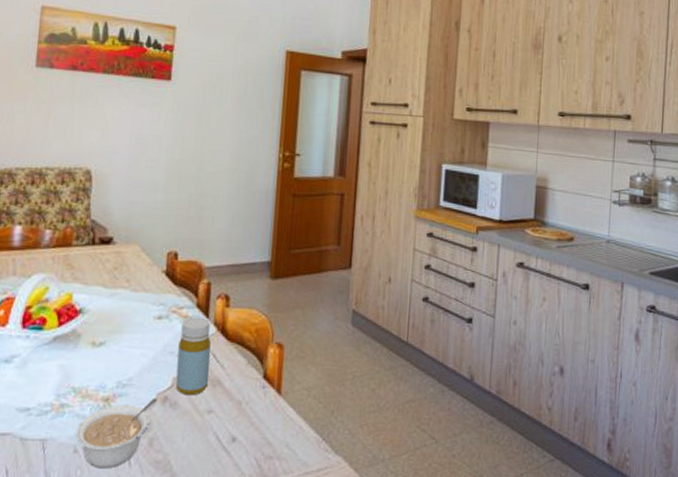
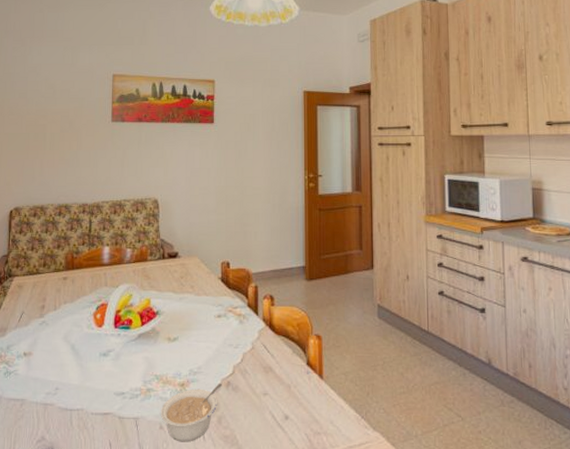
bottle: present [175,317,211,396] -> none [236,315,262,381]

